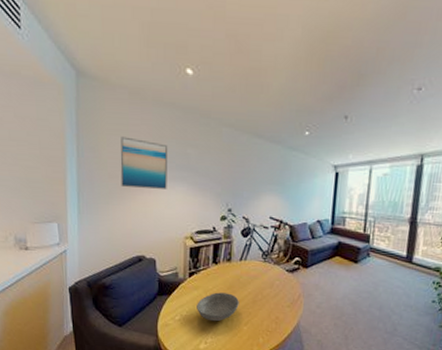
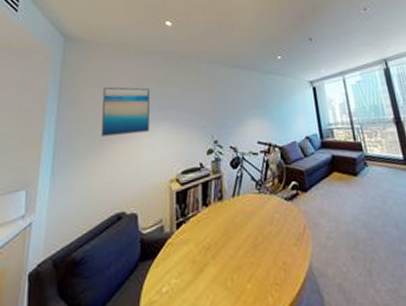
bowl: present [197,292,239,322] -> none [187,241,238,285]

